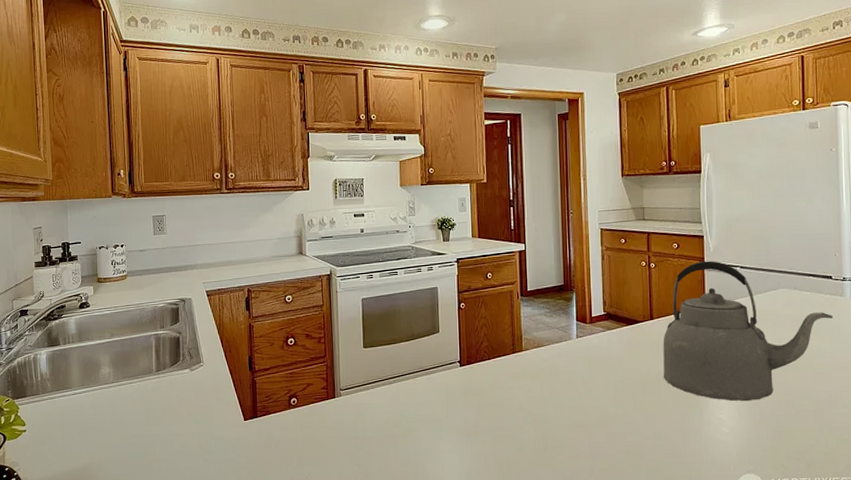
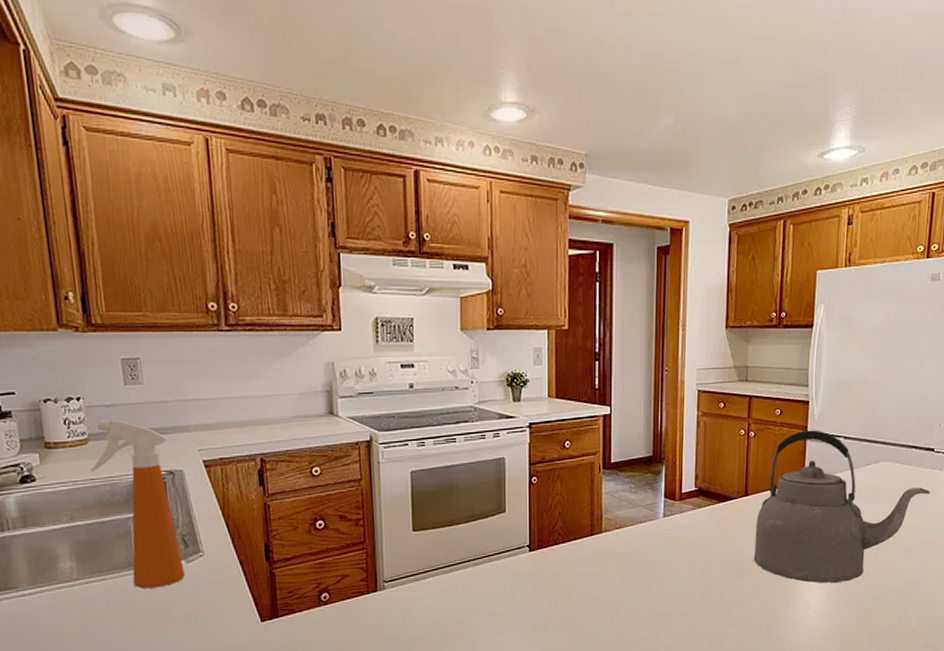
spray bottle: none [126,261,189,391] -> present [89,420,185,588]

